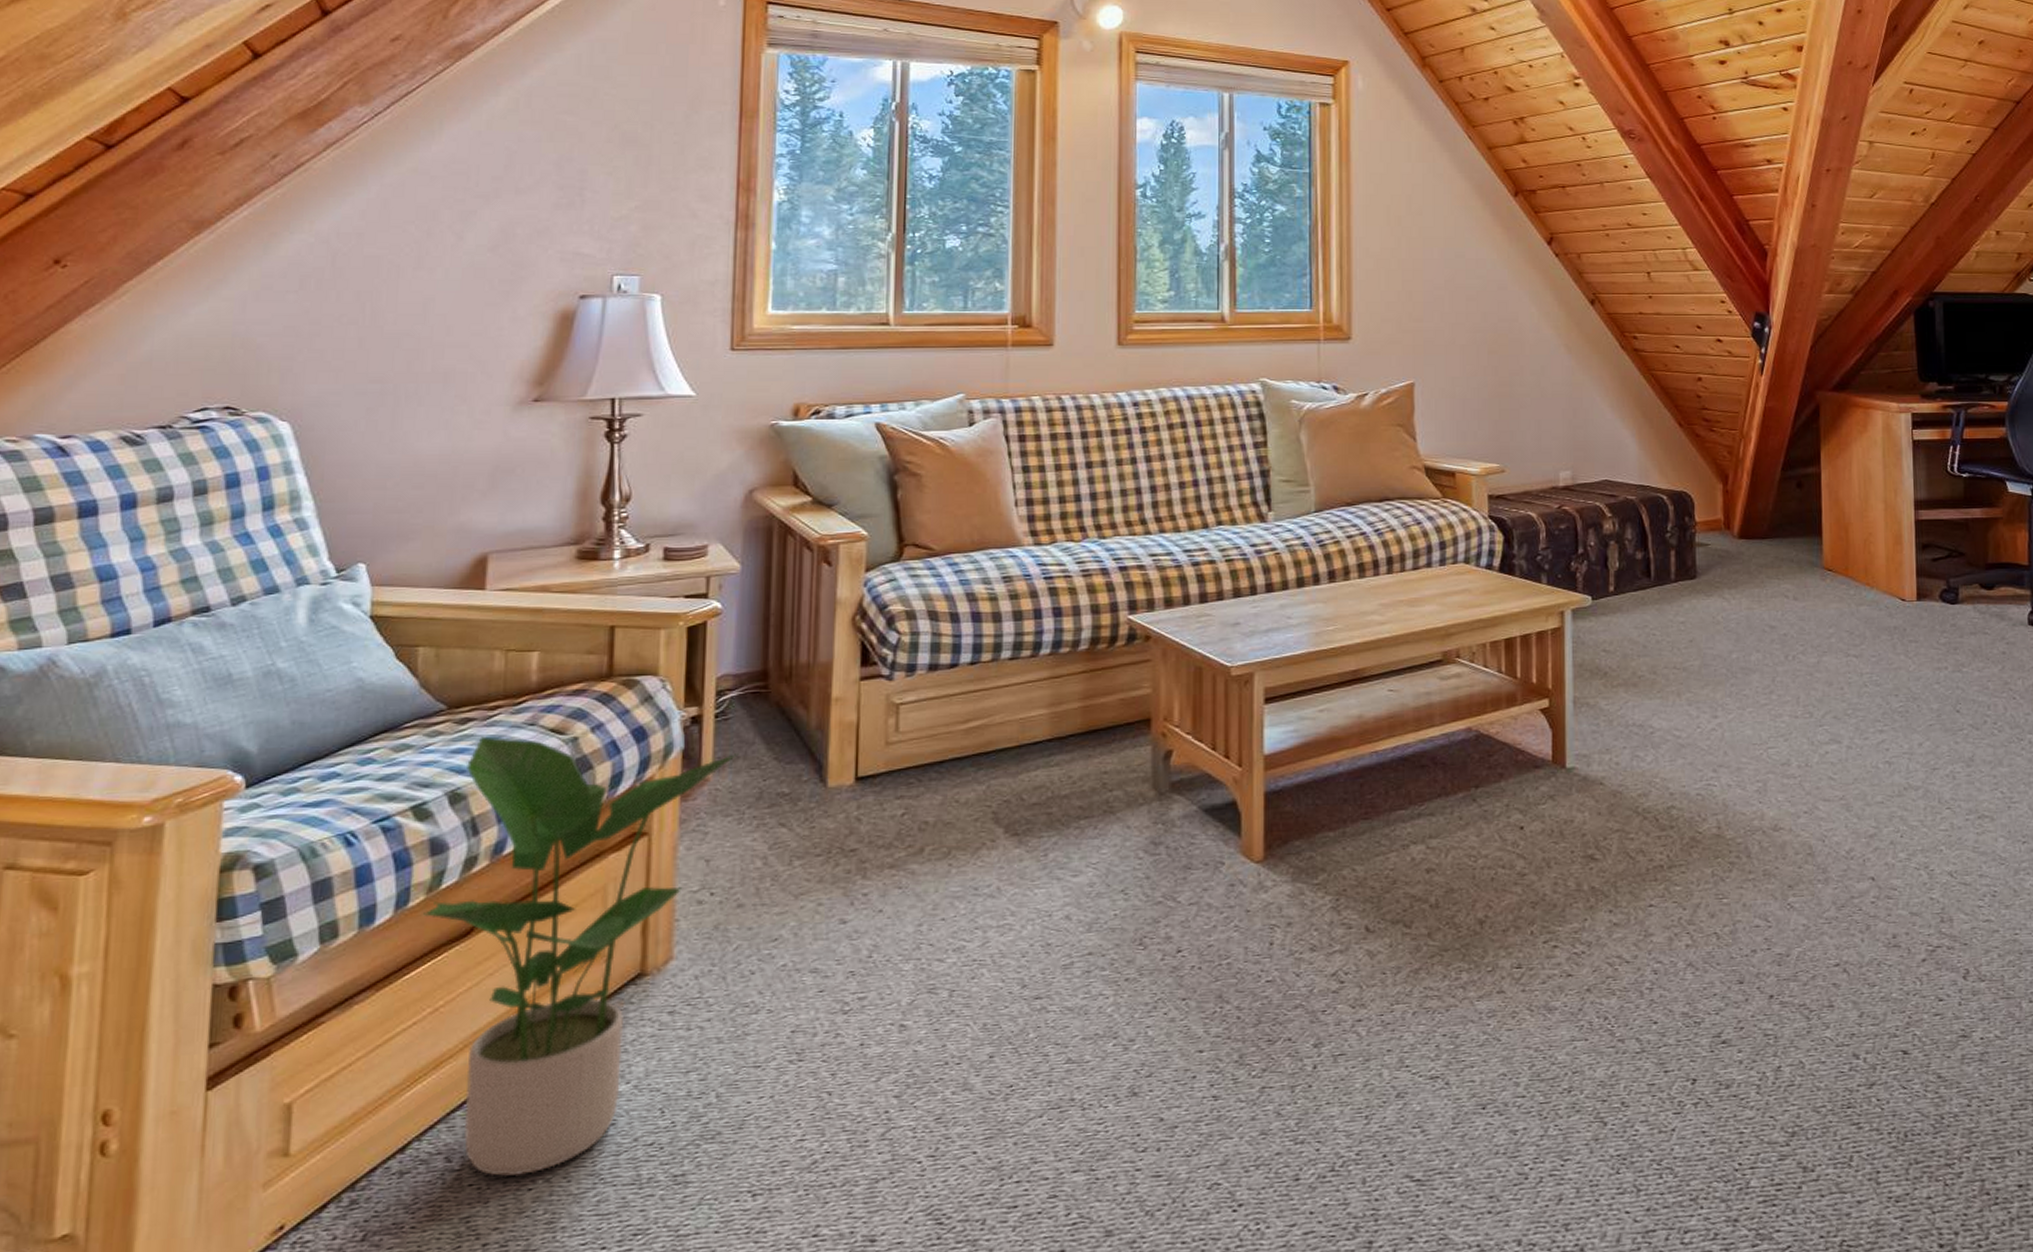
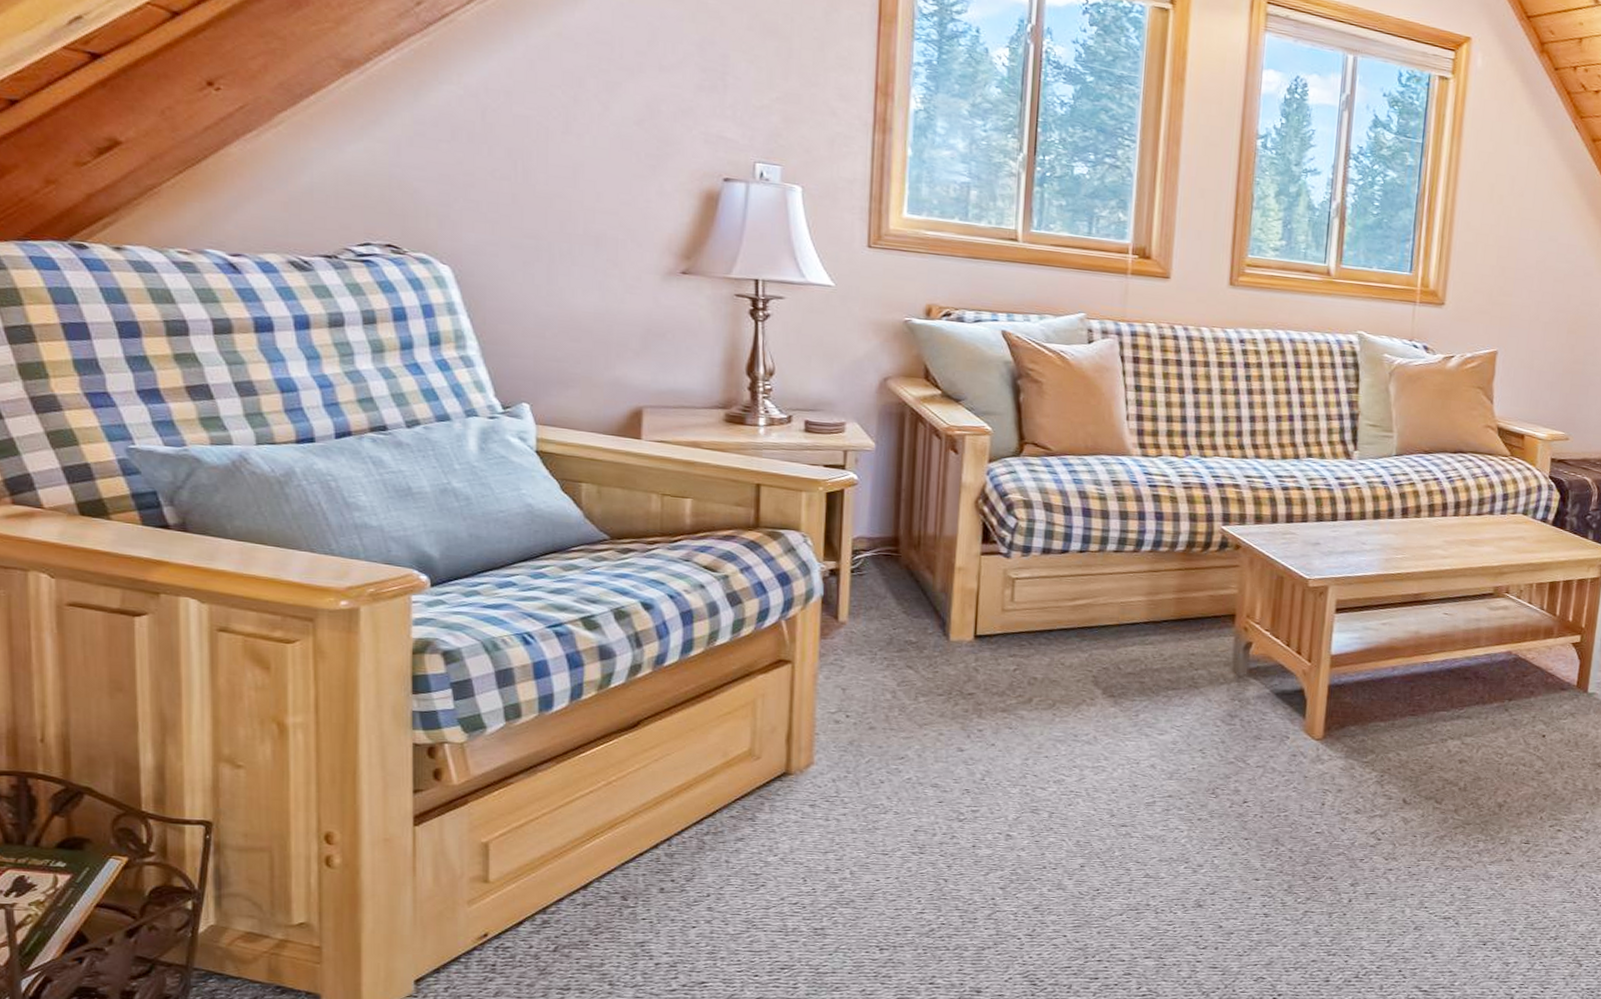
potted plant: present [424,736,739,1177] -> none [596,566,872,917]

